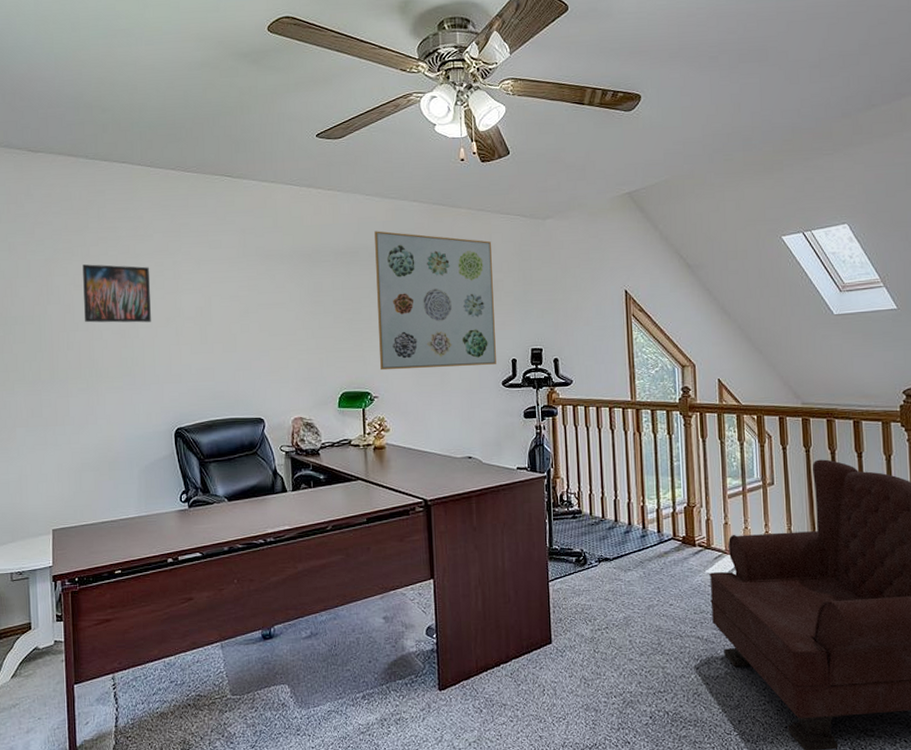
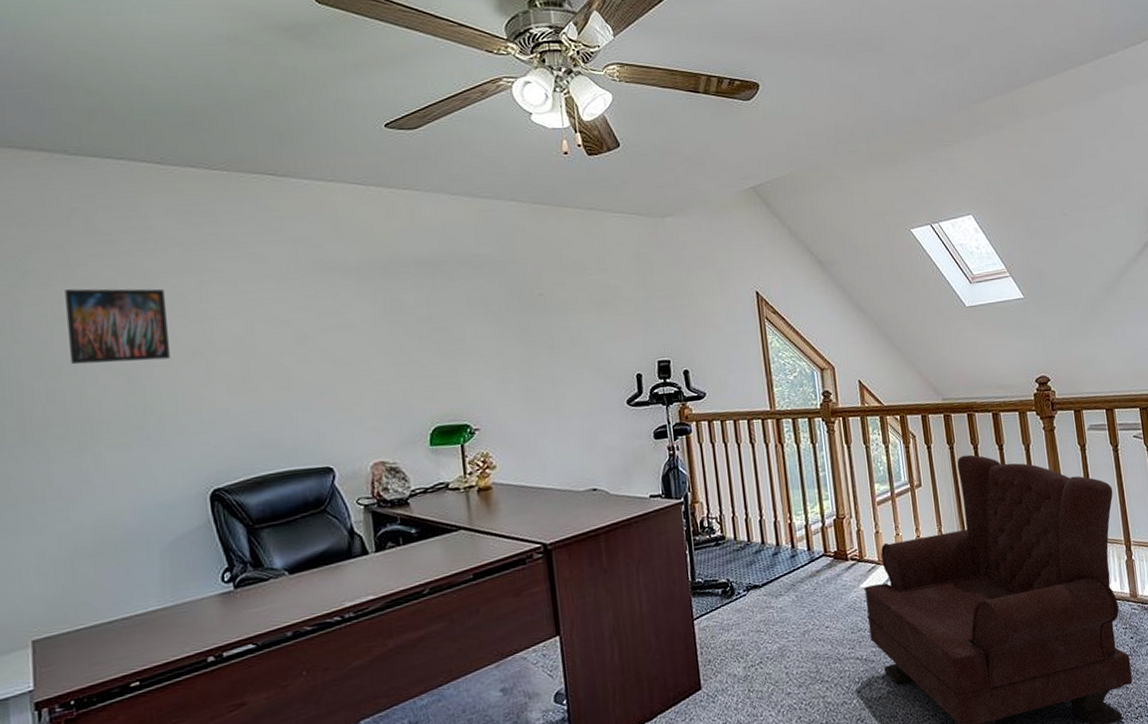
wall art: present [374,231,496,371] -> none [464,235,619,398]

